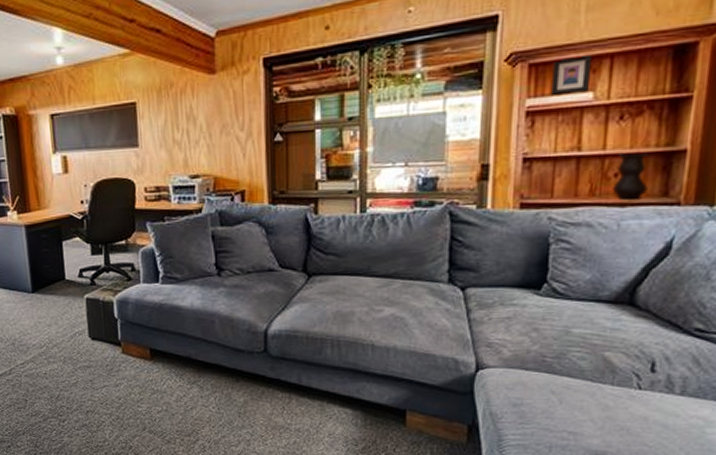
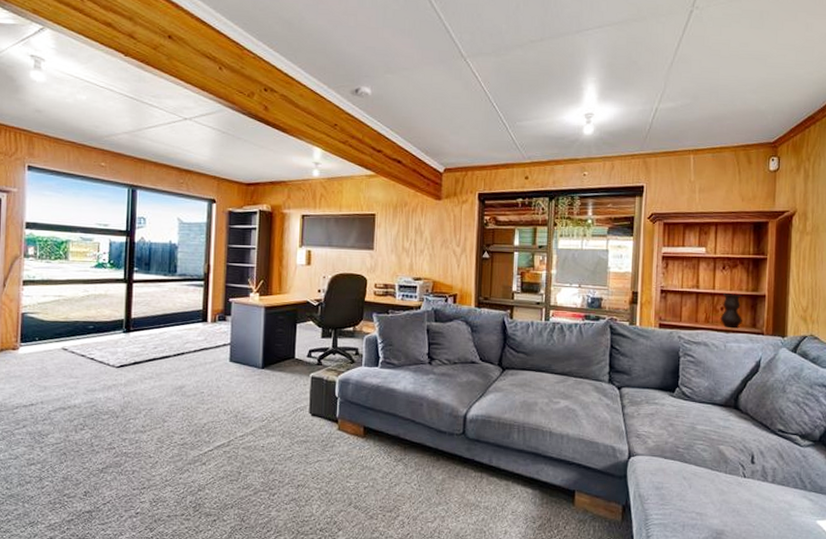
picture frame: present [551,54,591,97] -> none [679,221,703,248]

